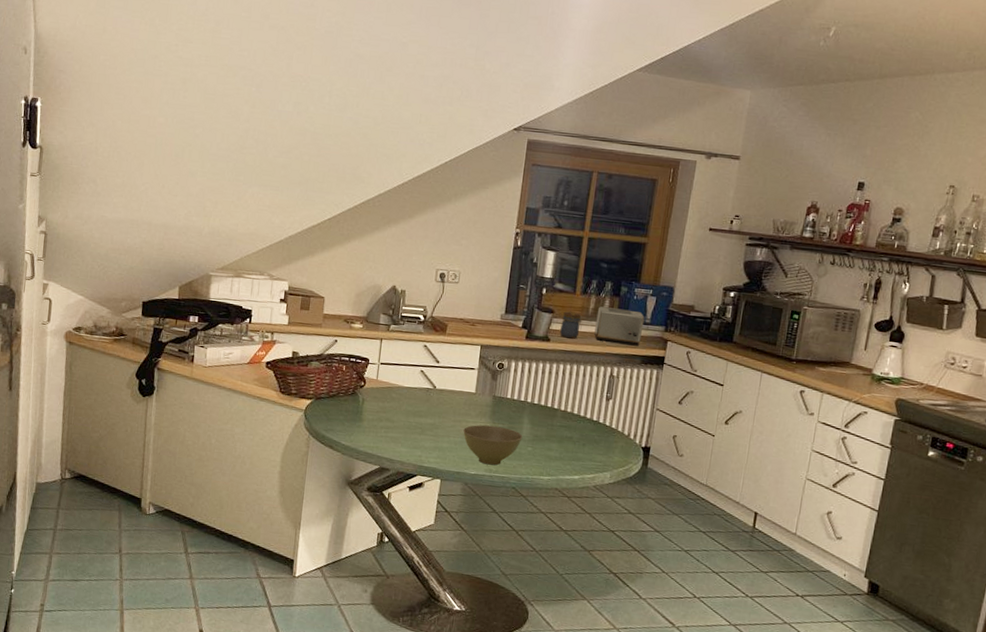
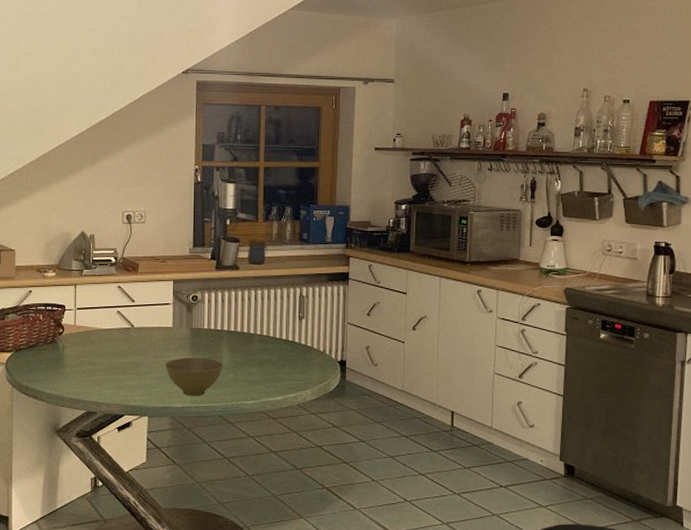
toaster: present [594,306,646,346] -> none [280,231,327,265]

